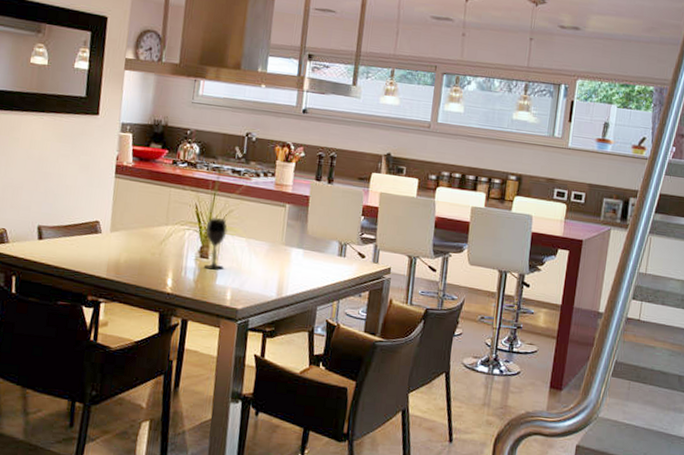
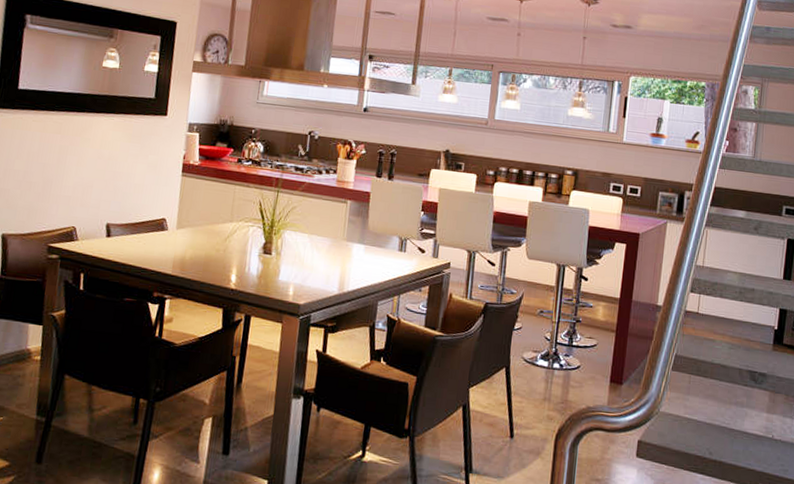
wine glass: present [204,217,228,270] -> none [268,213,291,266]

